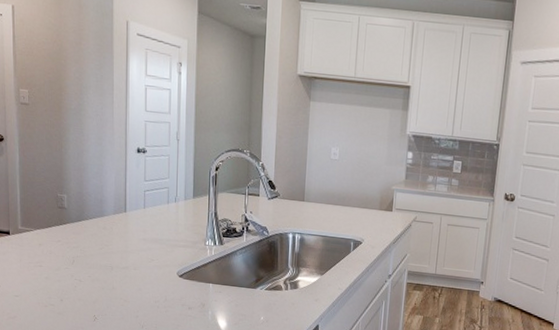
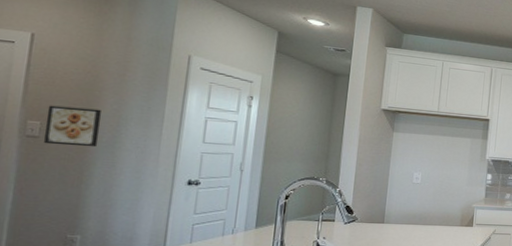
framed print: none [31,74,69,114] -> present [43,105,103,147]

